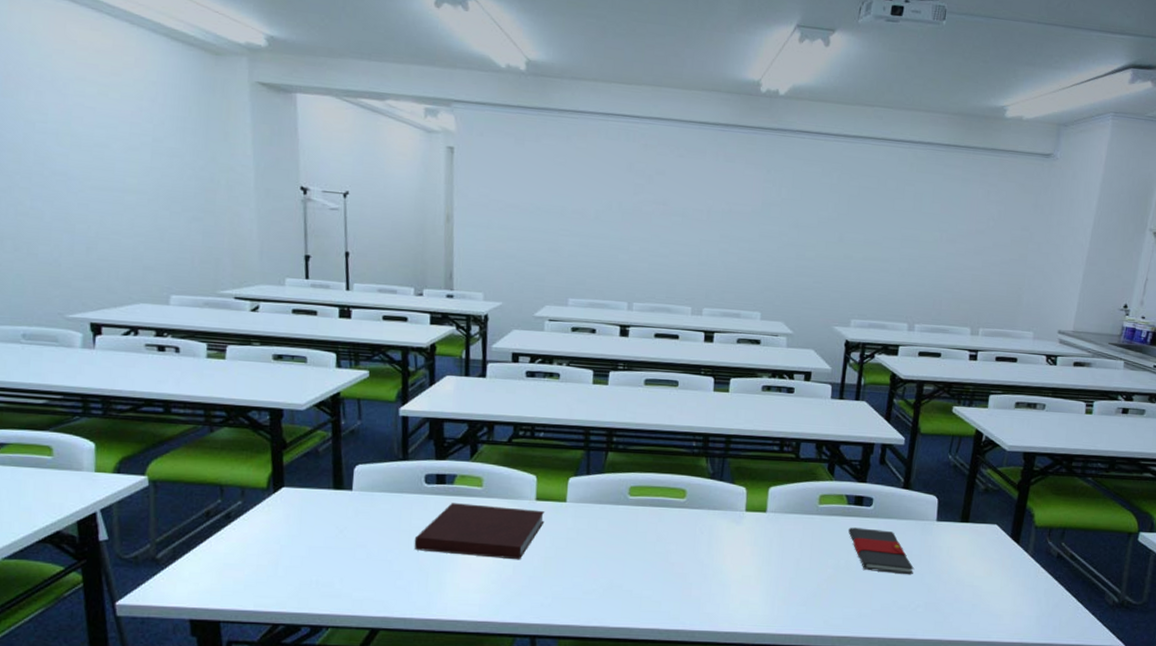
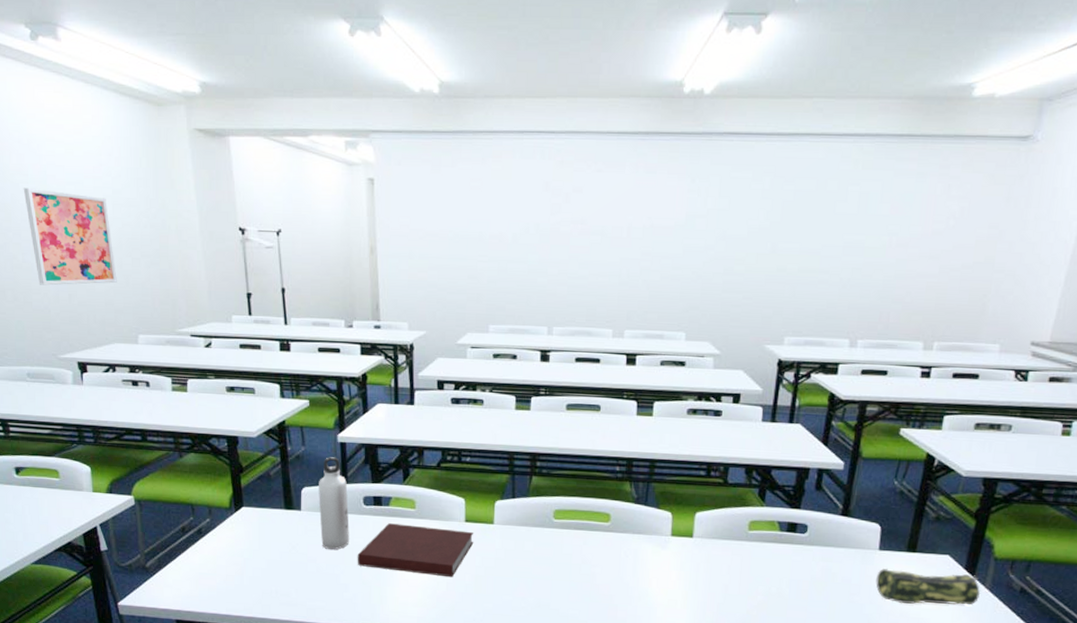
wall art: none [40,127,150,238] -> present [23,187,117,286]
water bottle: none [373,432,408,533] -> present [318,457,349,550]
book: present [848,527,915,575] -> none [780,554,853,605]
pencil case: none [934,539,1025,573] -> present [876,569,981,606]

